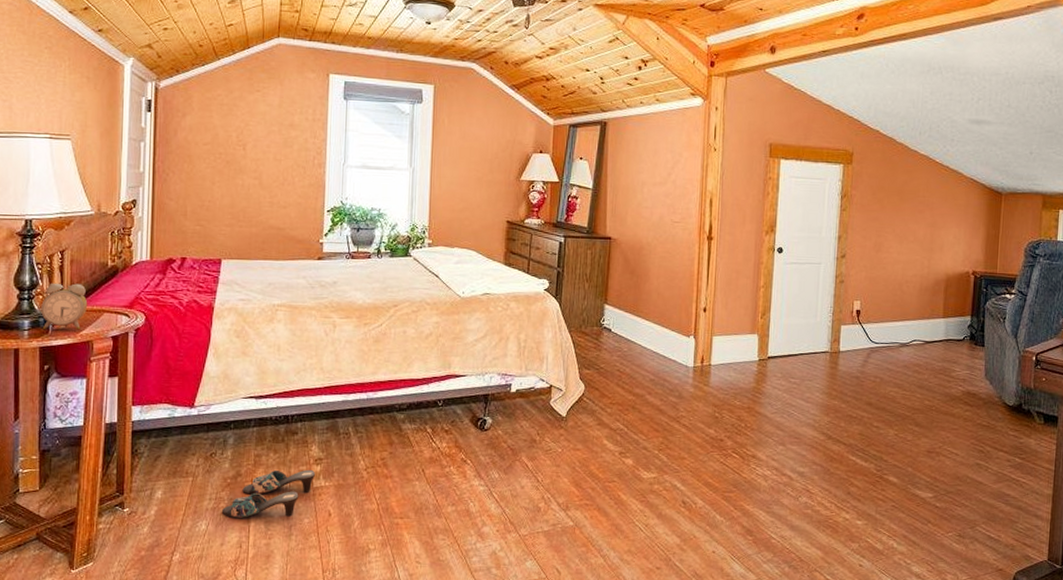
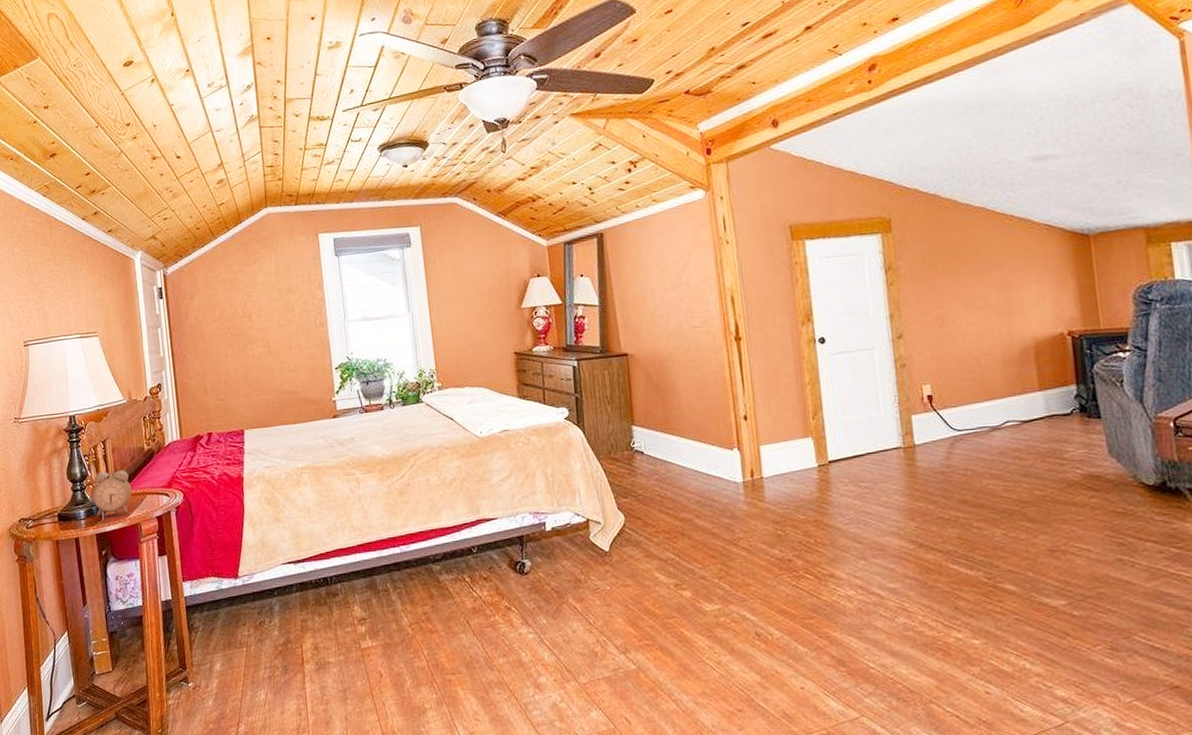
slippers: present [222,469,316,519] -> none [278,630,362,686]

